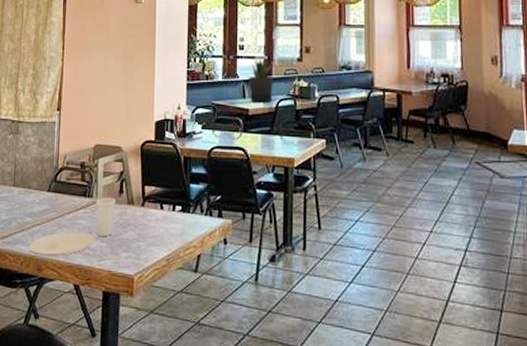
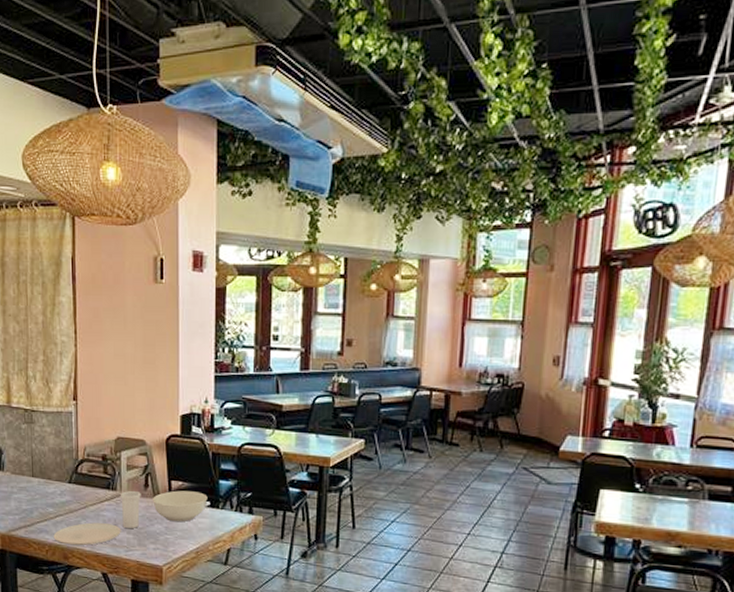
bowl: none [127,196,179,229] -> present [153,490,208,522]
planter: present [249,57,273,104] -> none [283,349,310,400]

